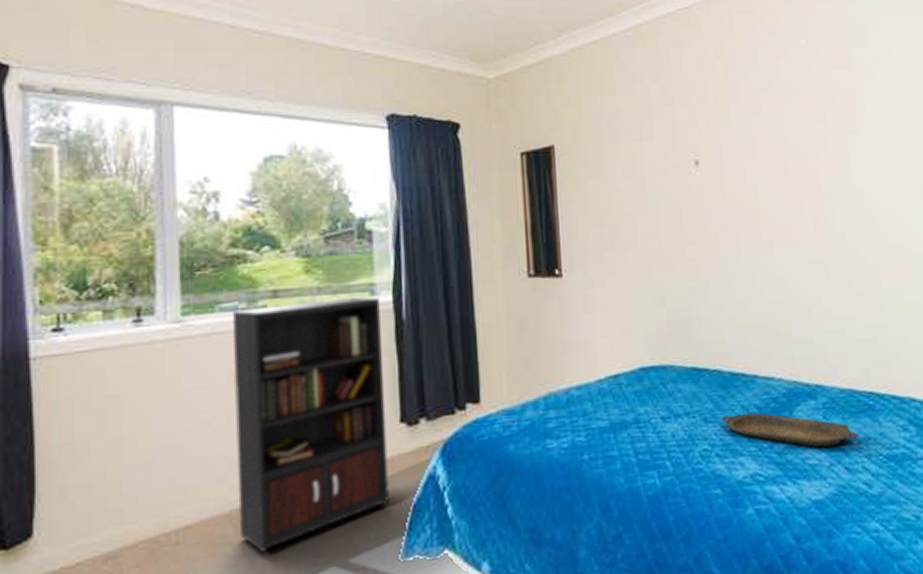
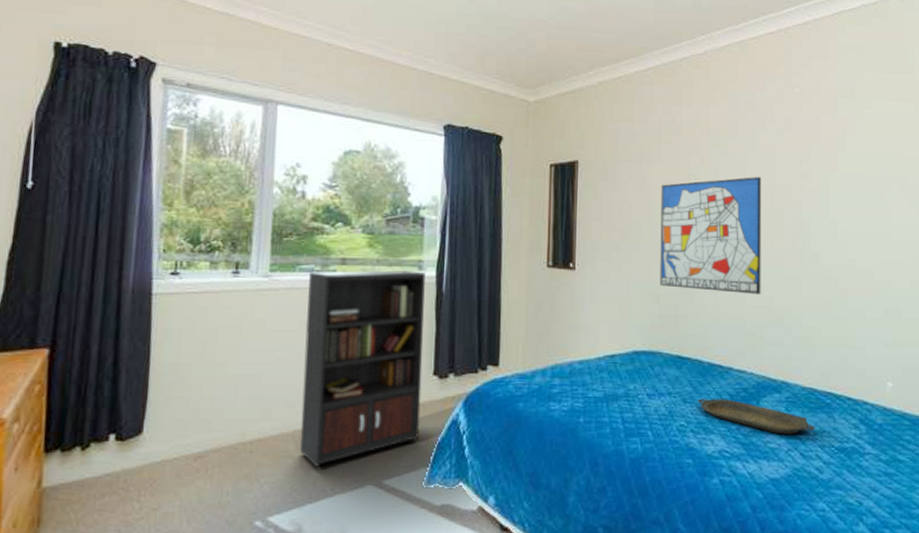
wall art: none [656,146,783,287] -> present [660,176,762,295]

